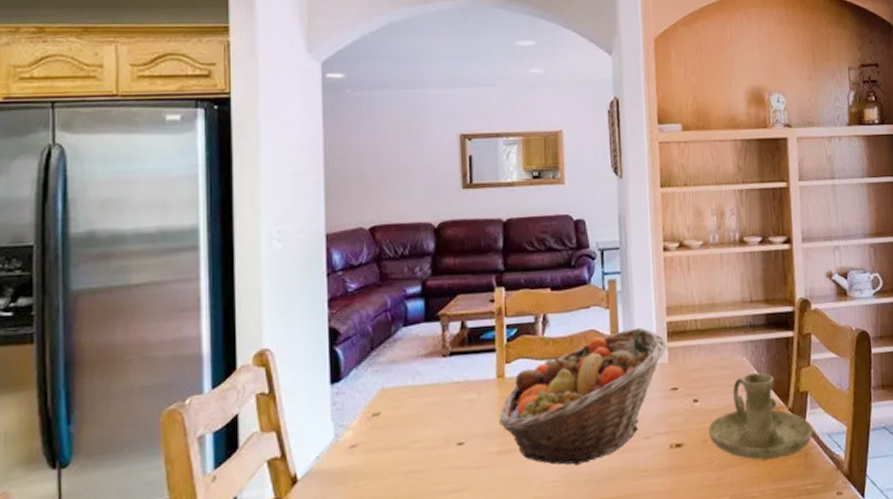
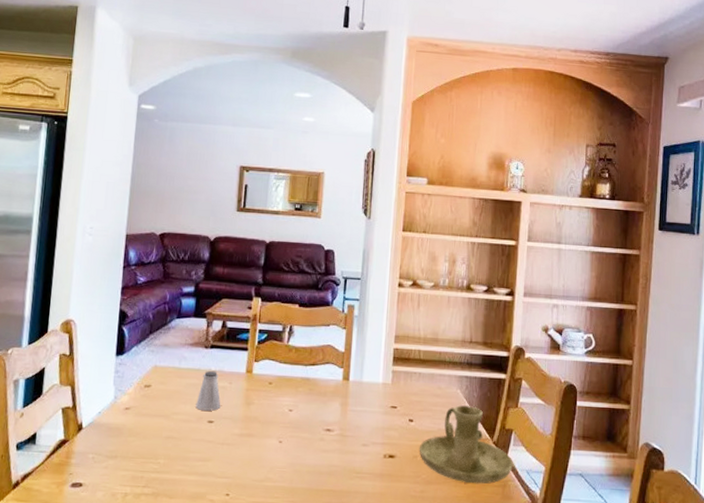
saltshaker: none [439,382,471,432] -> present [195,370,221,411]
fruit basket: present [499,327,667,466] -> none [243,349,392,458]

